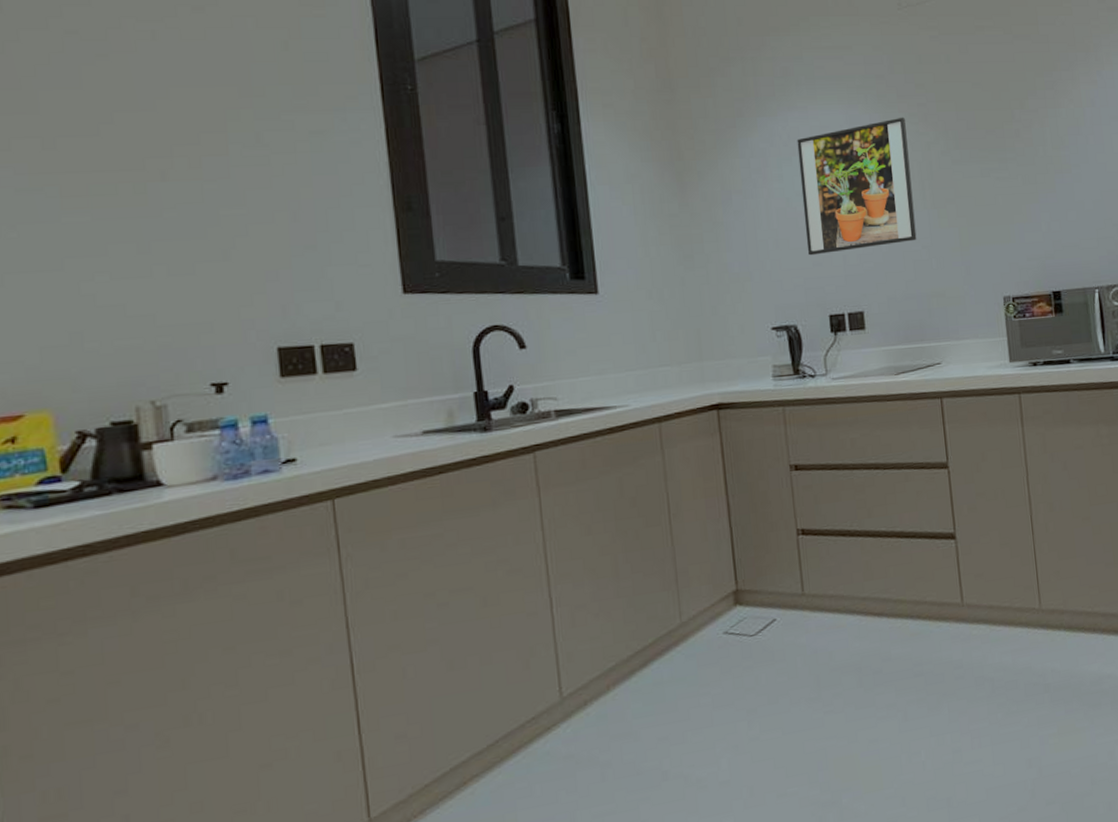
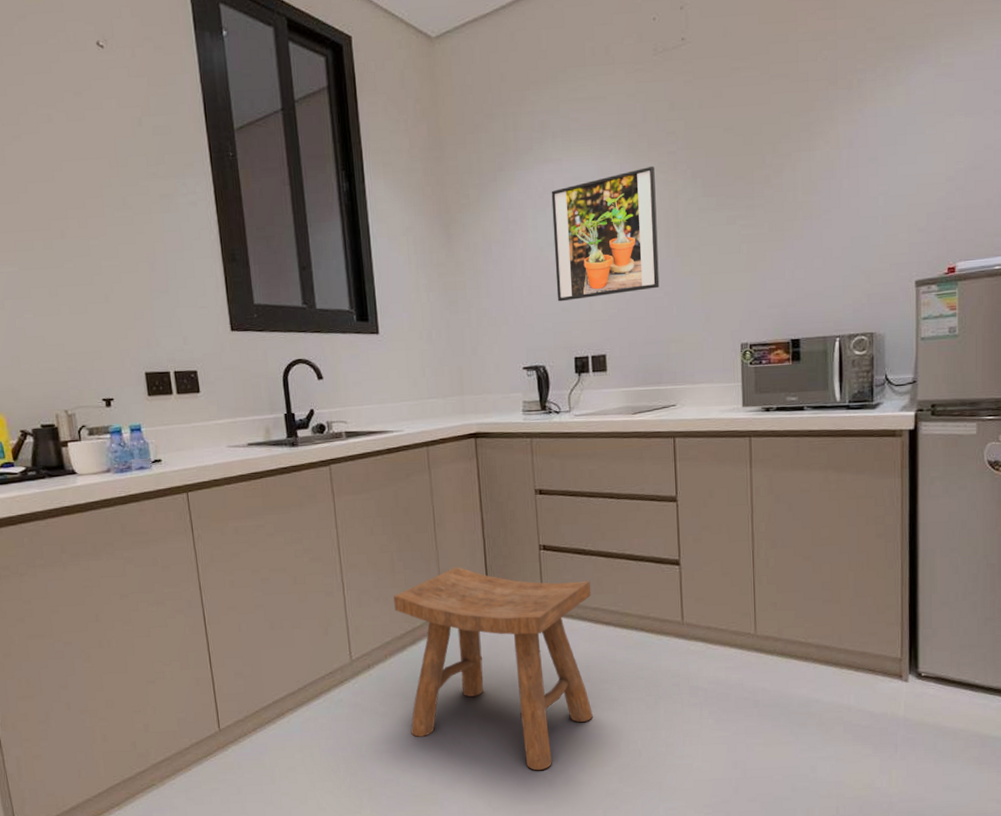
stool: none [618,564,867,808] -> present [393,567,593,771]

